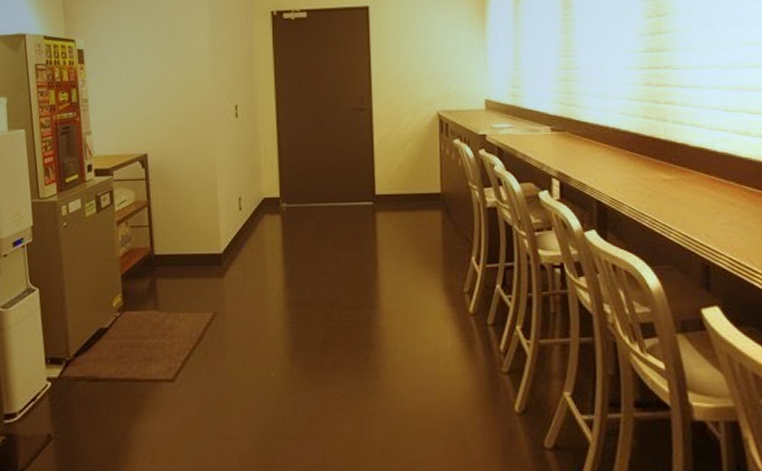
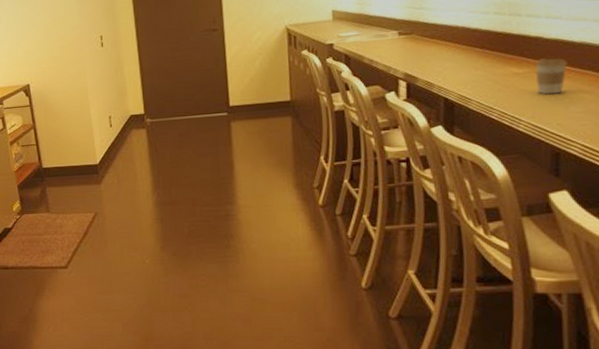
coffee cup: none [682,166,712,204] -> present [535,58,567,95]

